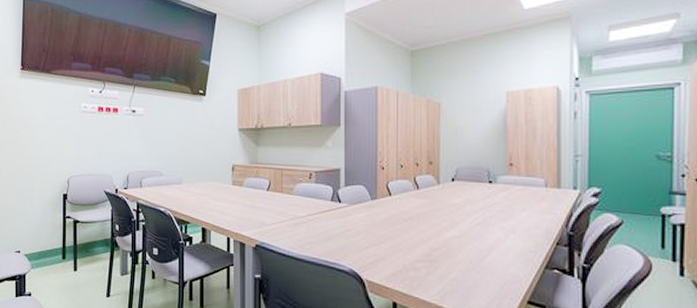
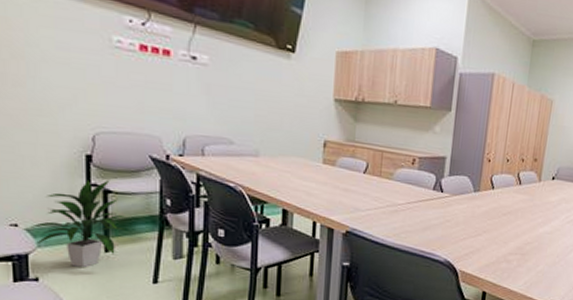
indoor plant: none [24,212,89,284] -> present [25,179,127,267]

